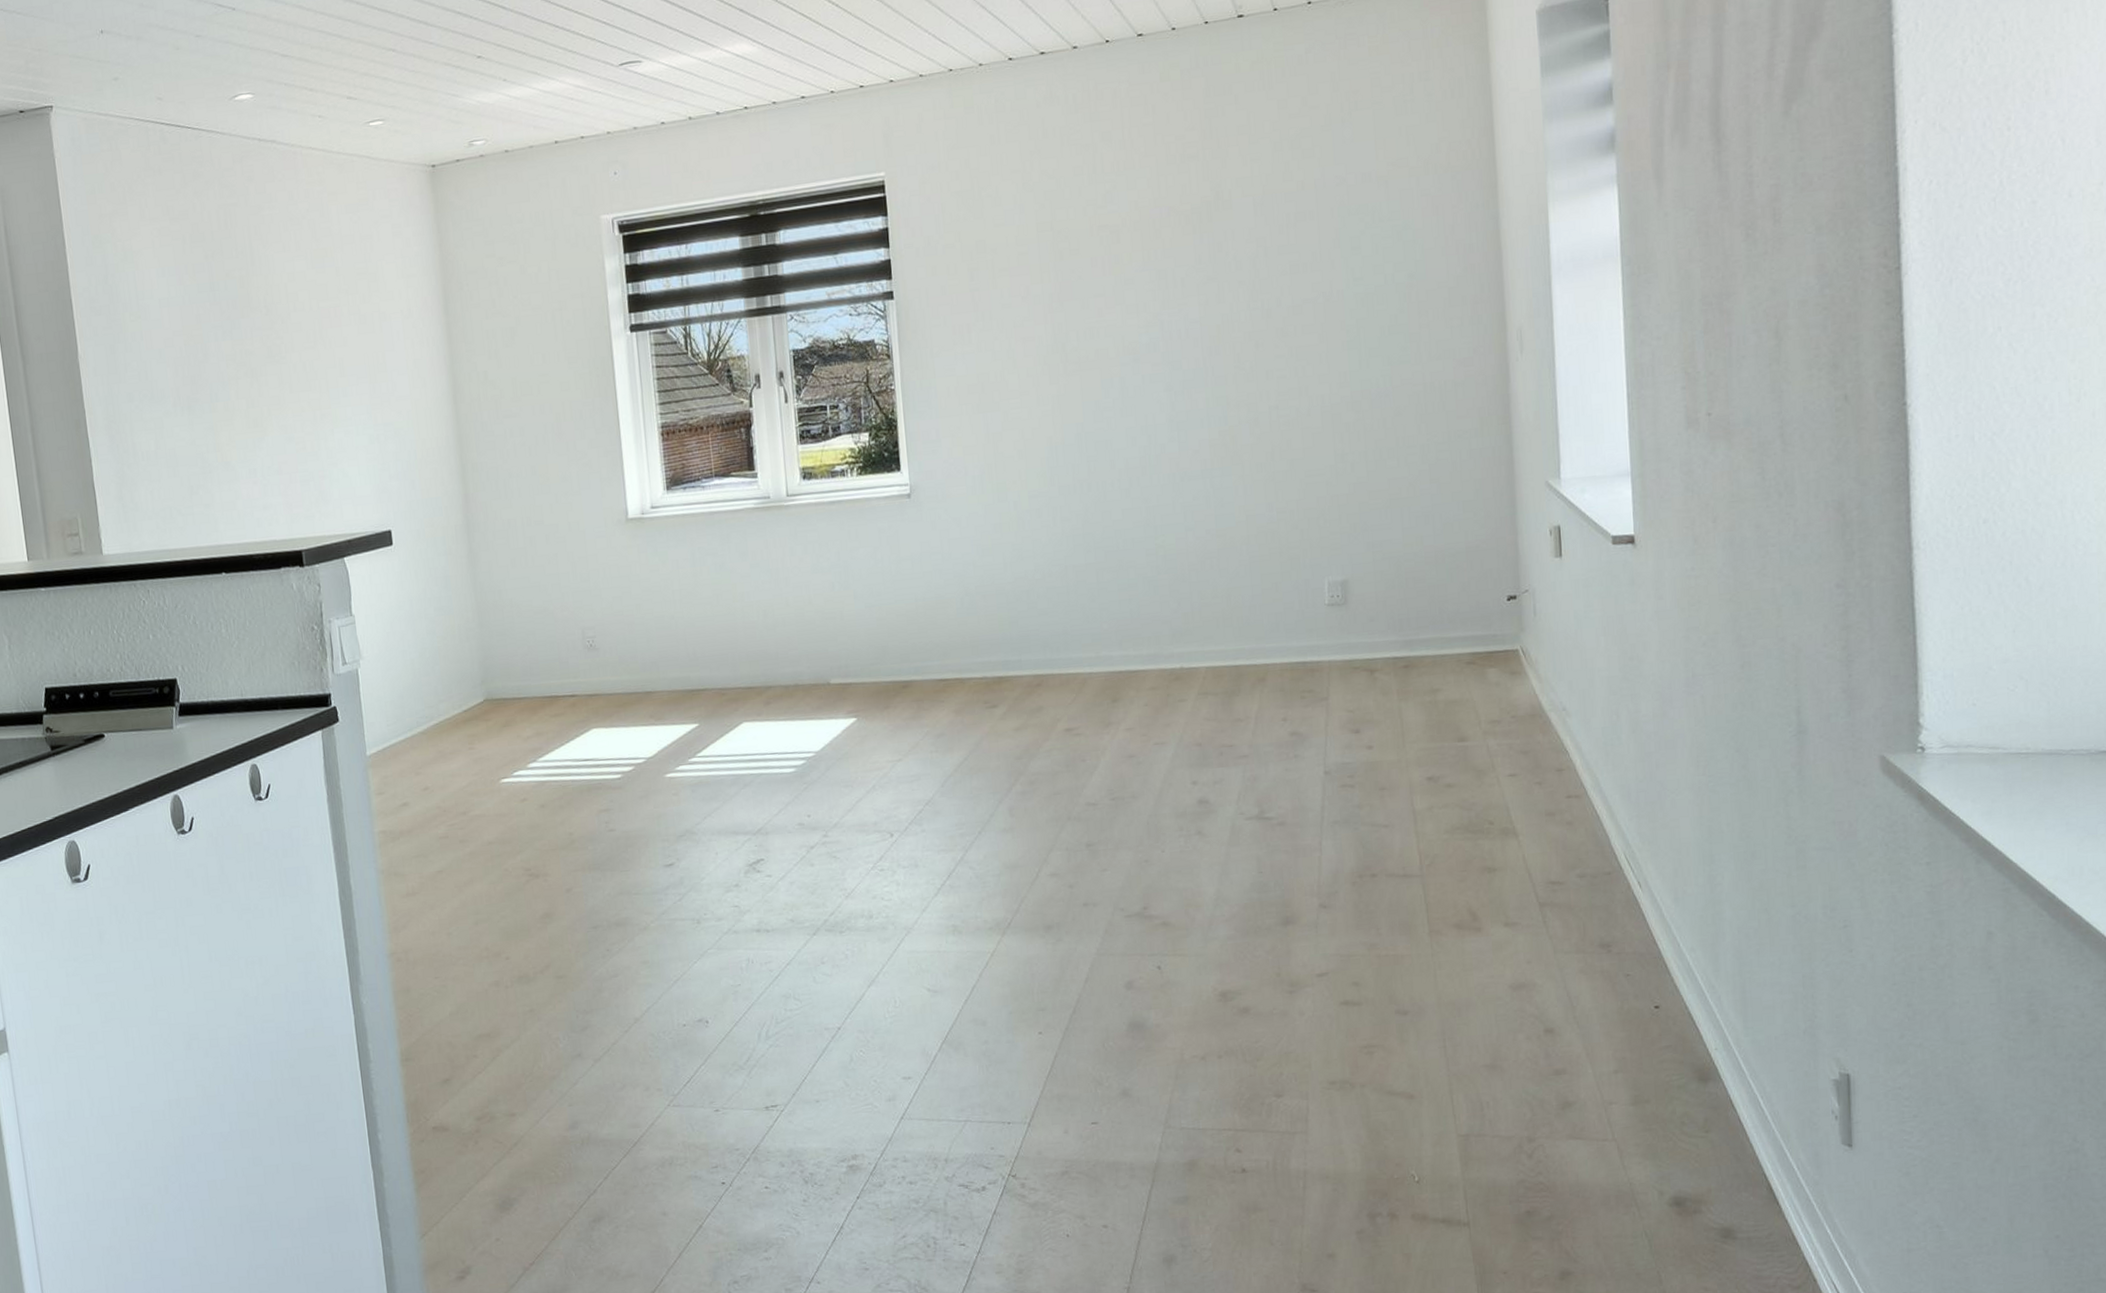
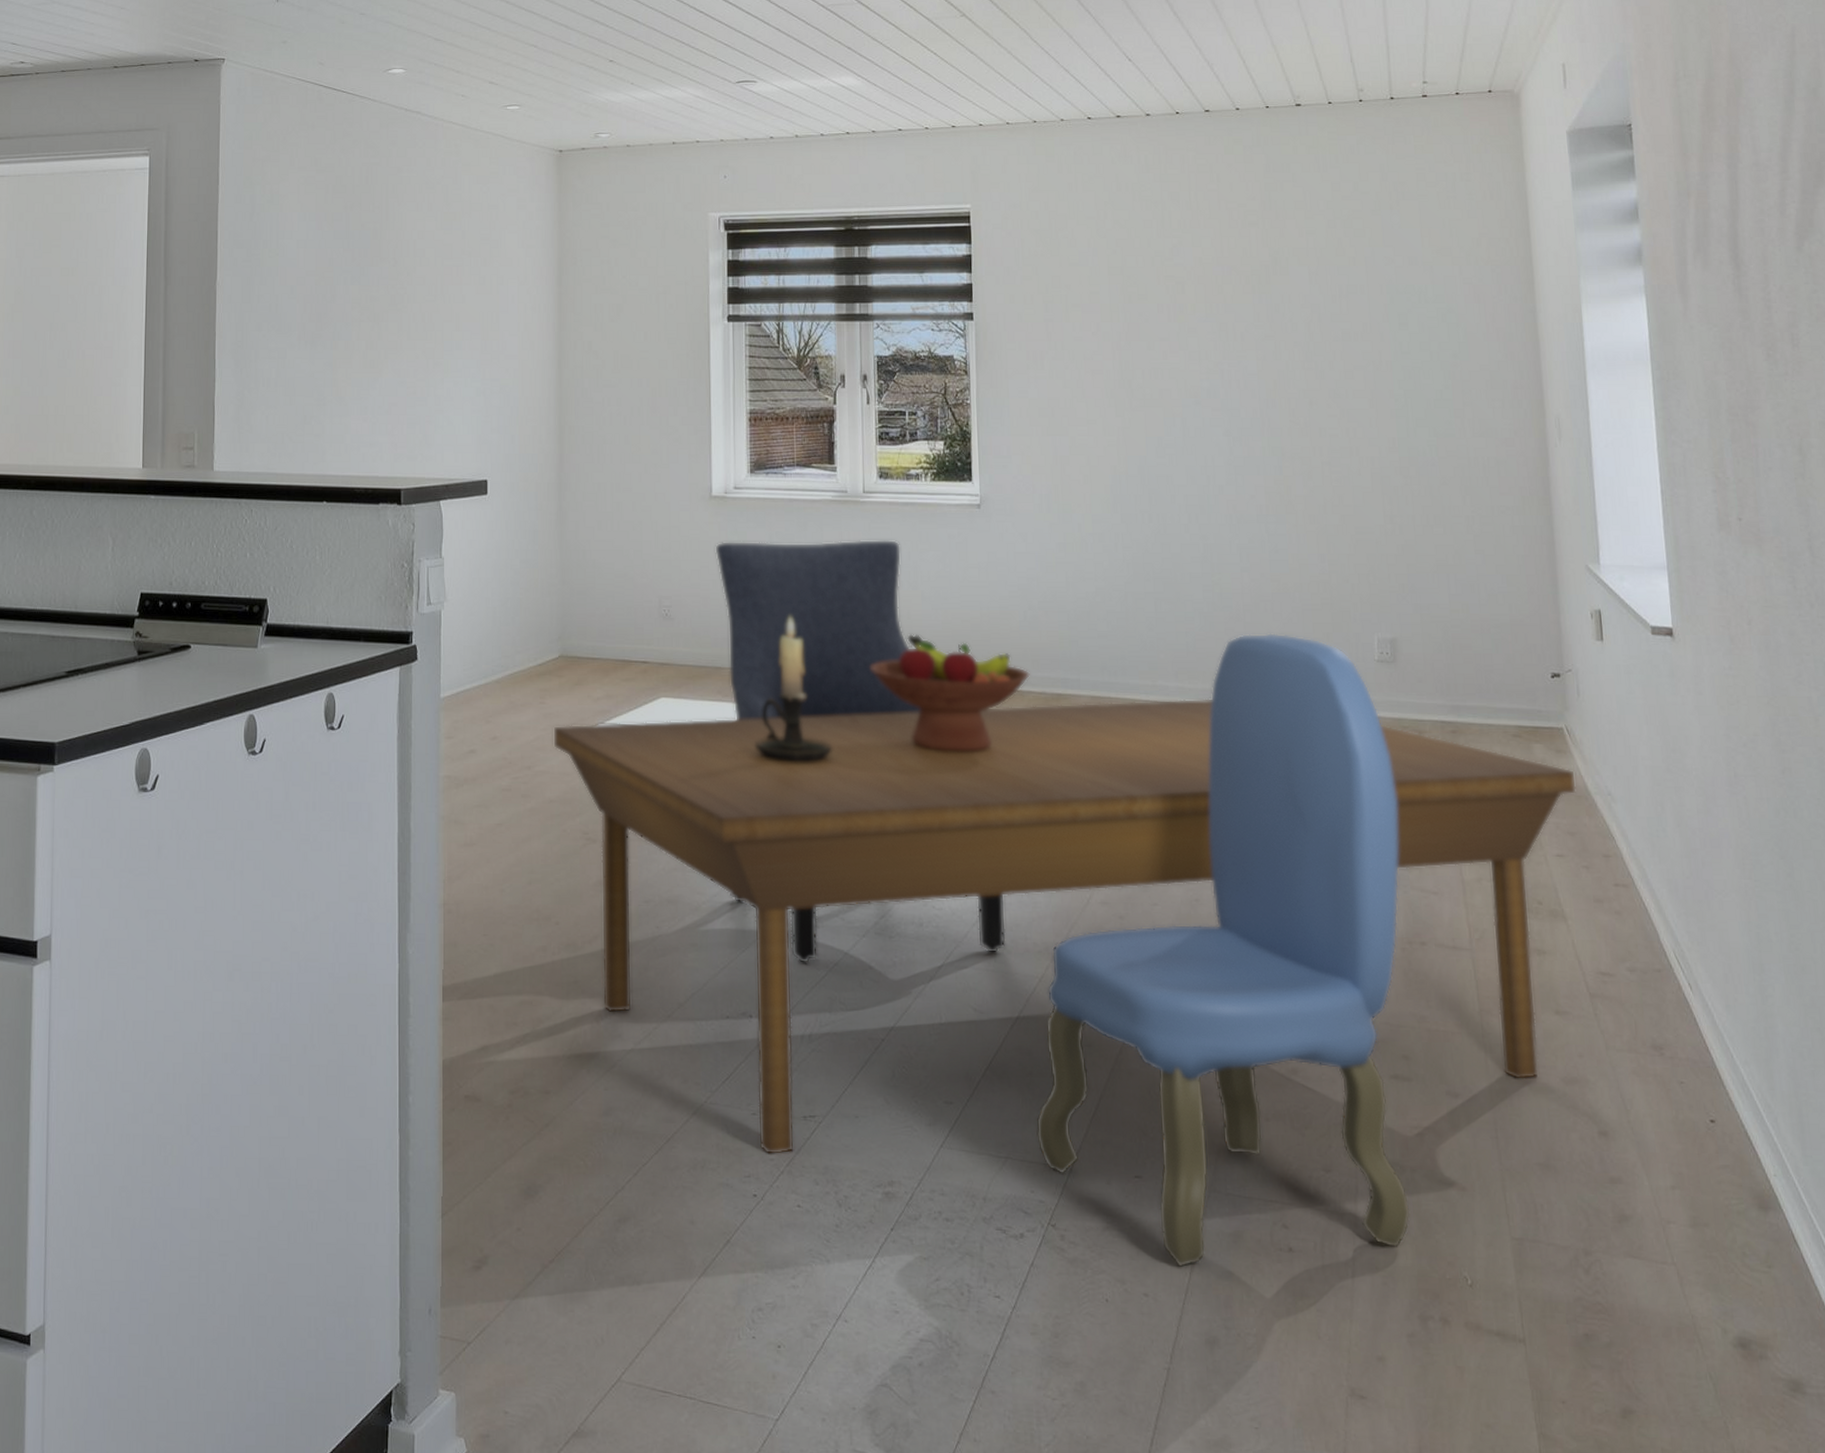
dining table: none [486,662,1531,1146] -> present [554,697,1576,1156]
chair: none [635,541,957,968] -> present [715,539,1006,965]
candle holder: none [692,631,771,778] -> present [755,615,832,763]
fruit bowl: none [805,634,970,748] -> present [871,633,1030,752]
dining chair: none [992,589,1360,1198] -> present [1035,633,1411,1267]

